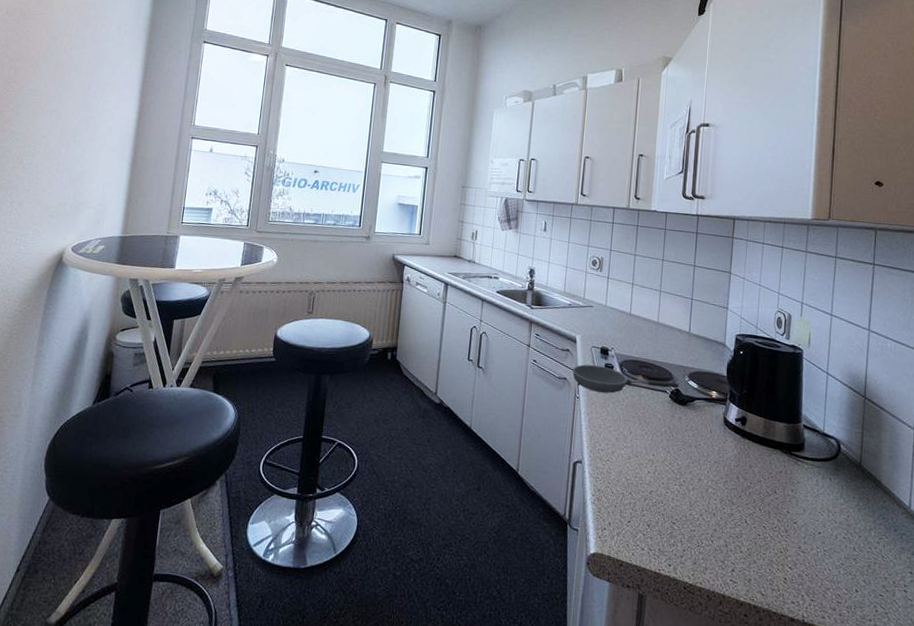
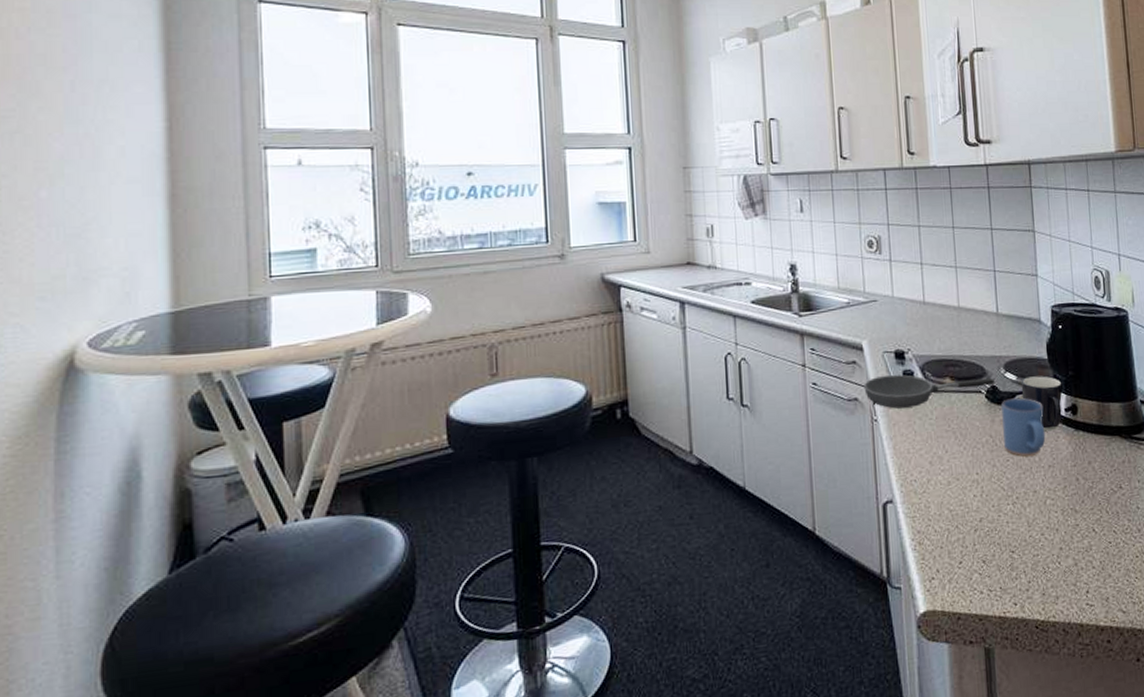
mug: none [679,401,717,451] -> present [1001,397,1046,456]
mug: none [700,387,737,435] -> present [1021,375,1063,432]

